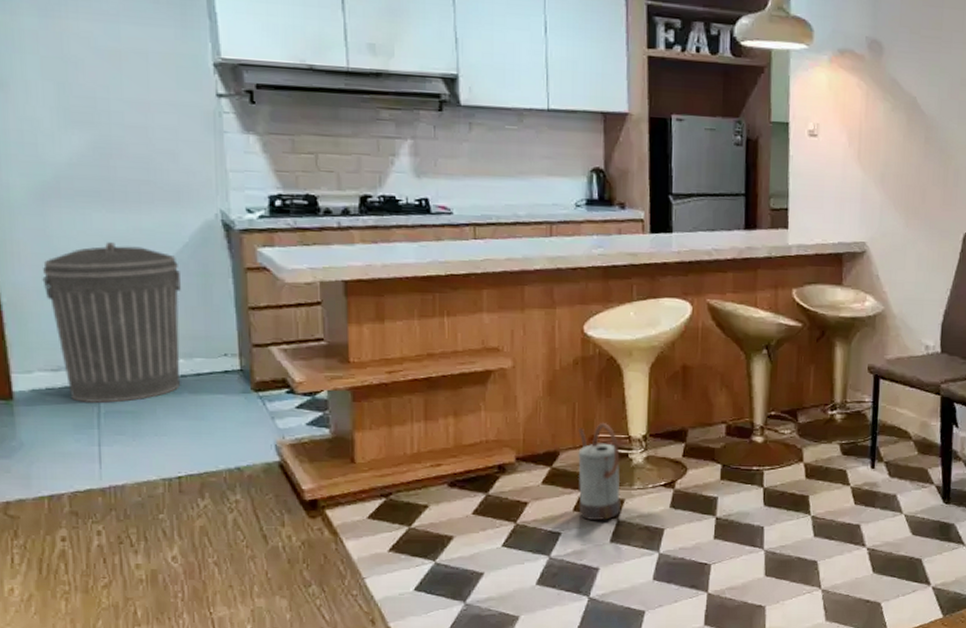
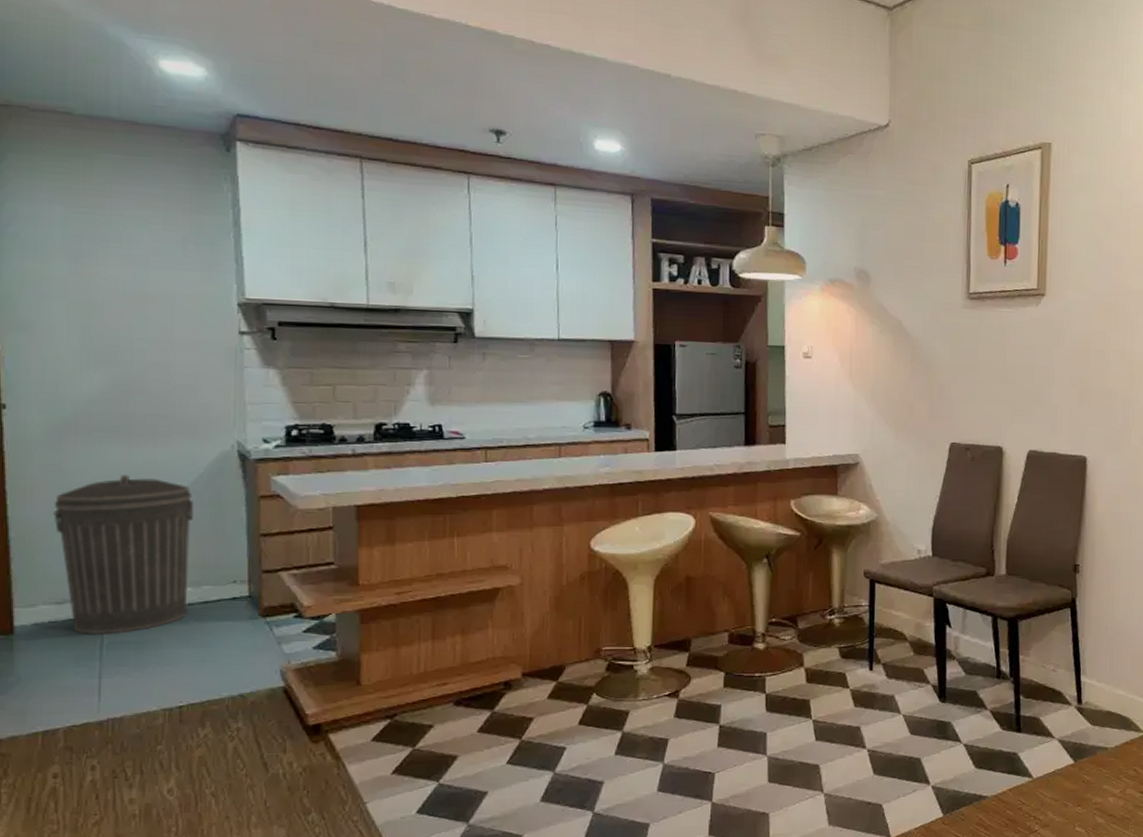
watering can: present [578,422,620,520] -> none [583,635,625,733]

